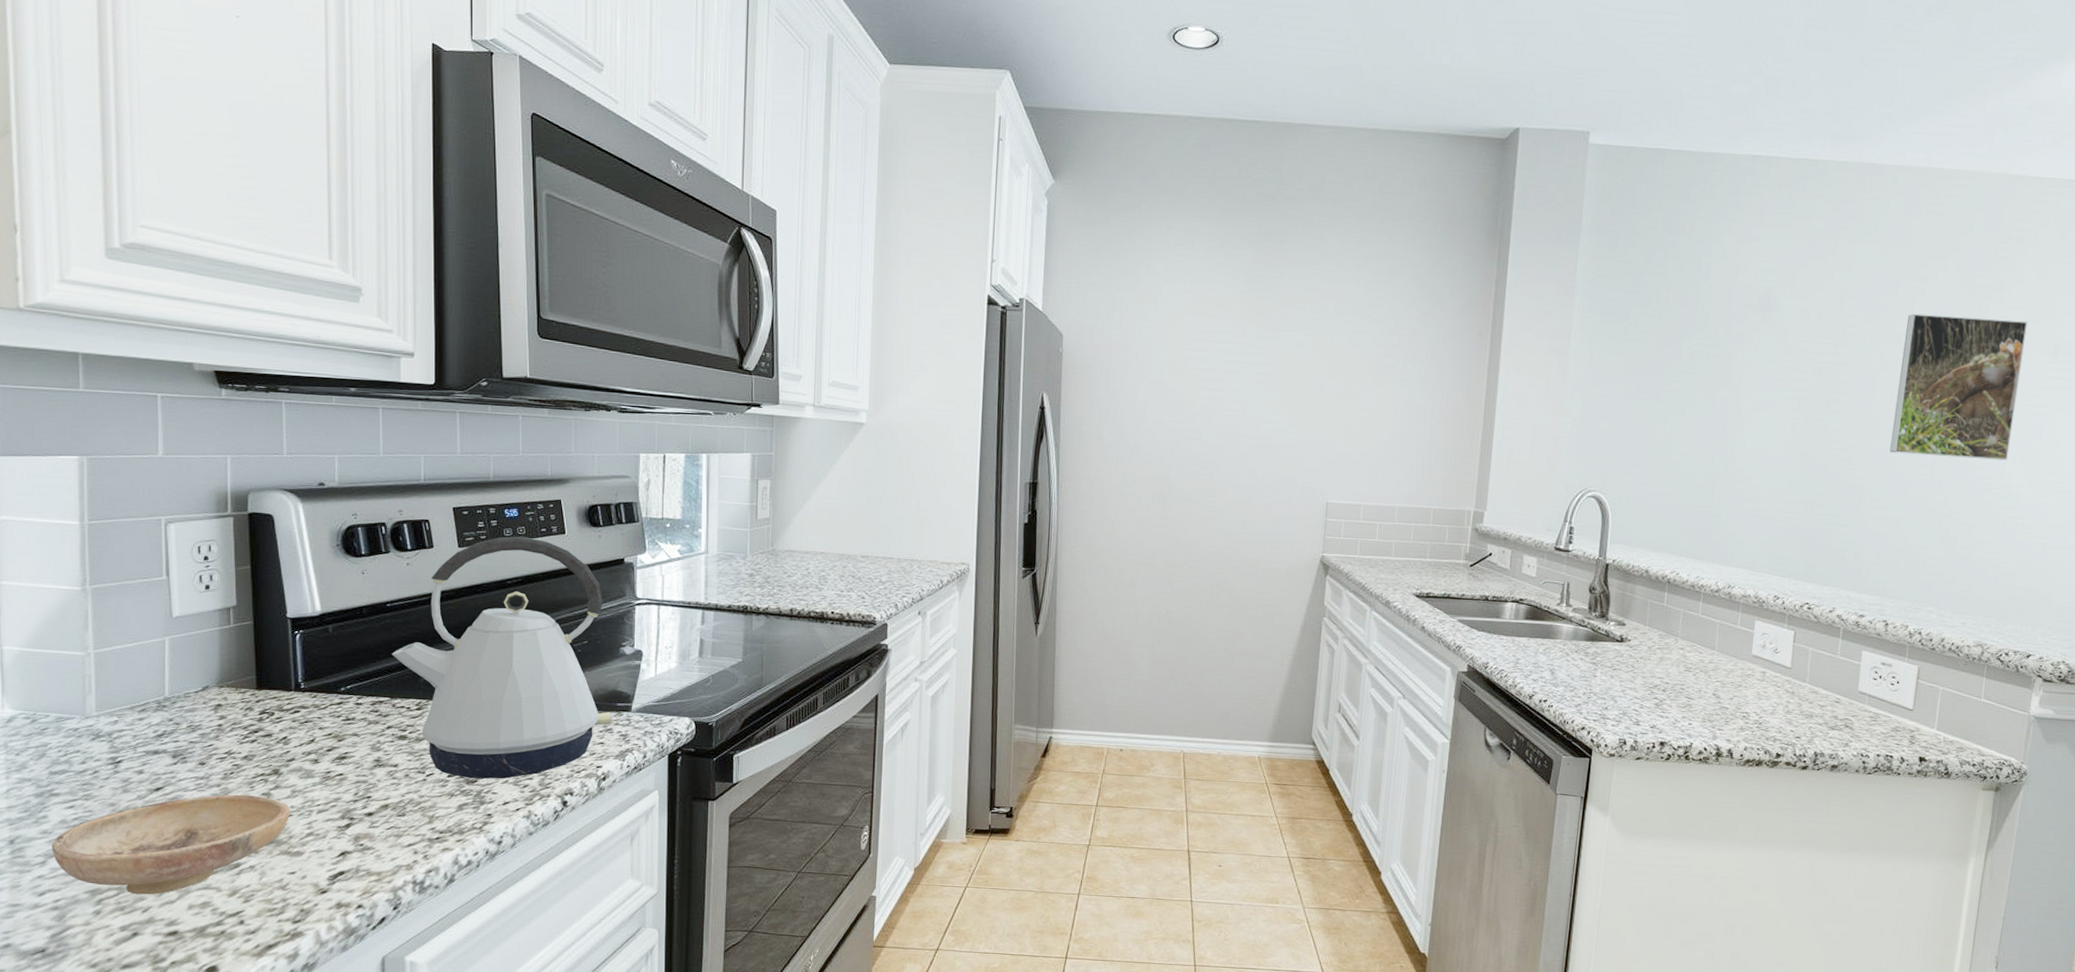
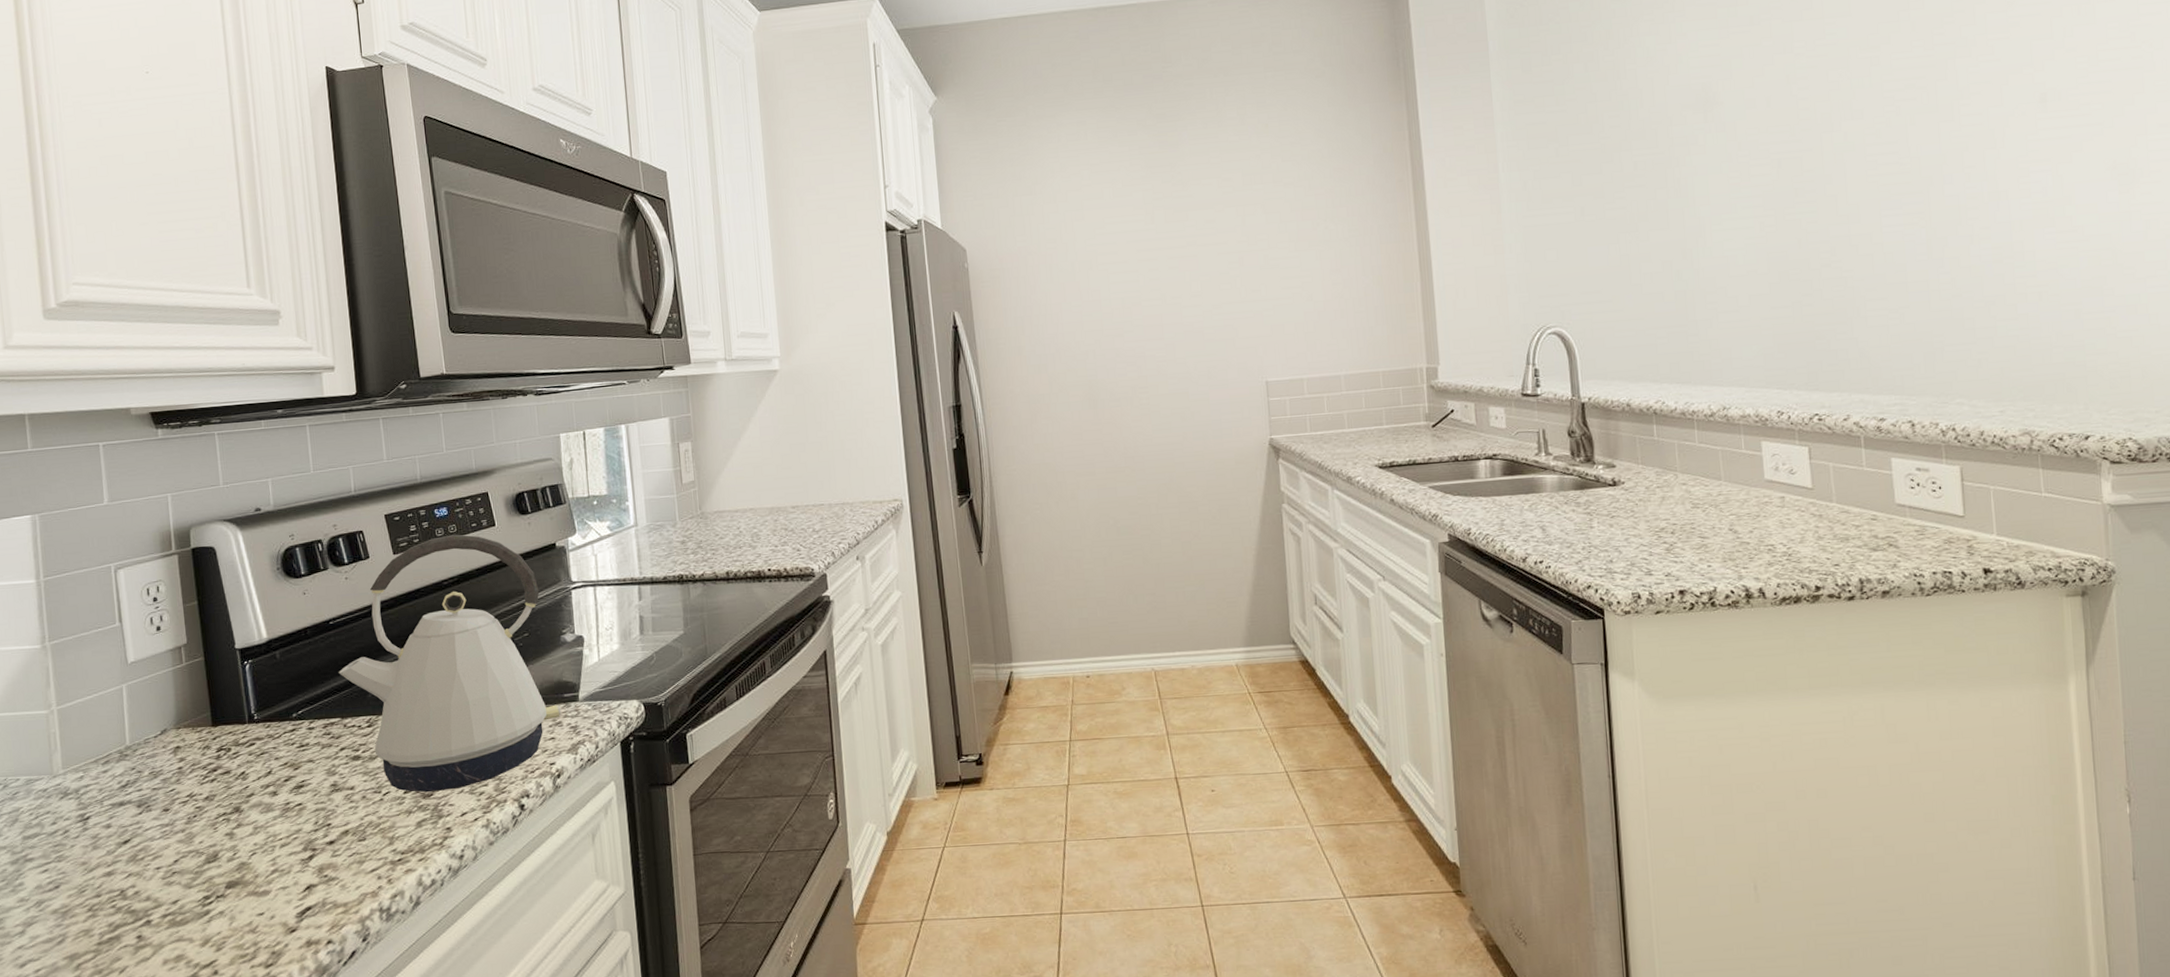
bowl: present [51,794,290,895] -> none [29,837,254,955]
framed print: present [1889,313,2028,461] -> none [1866,73,2014,237]

